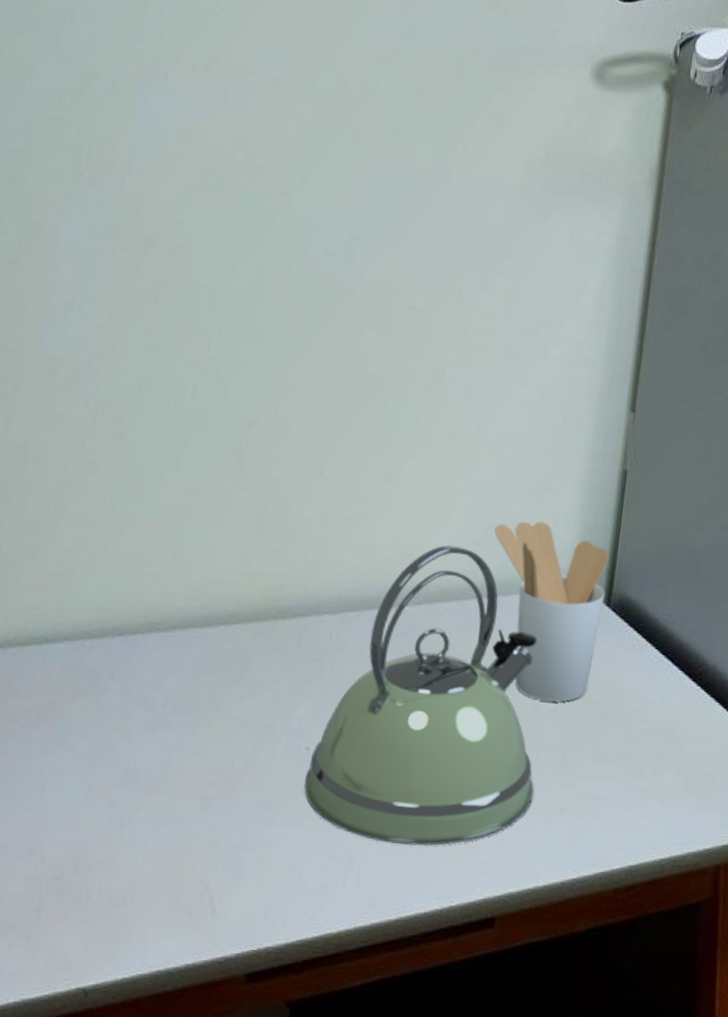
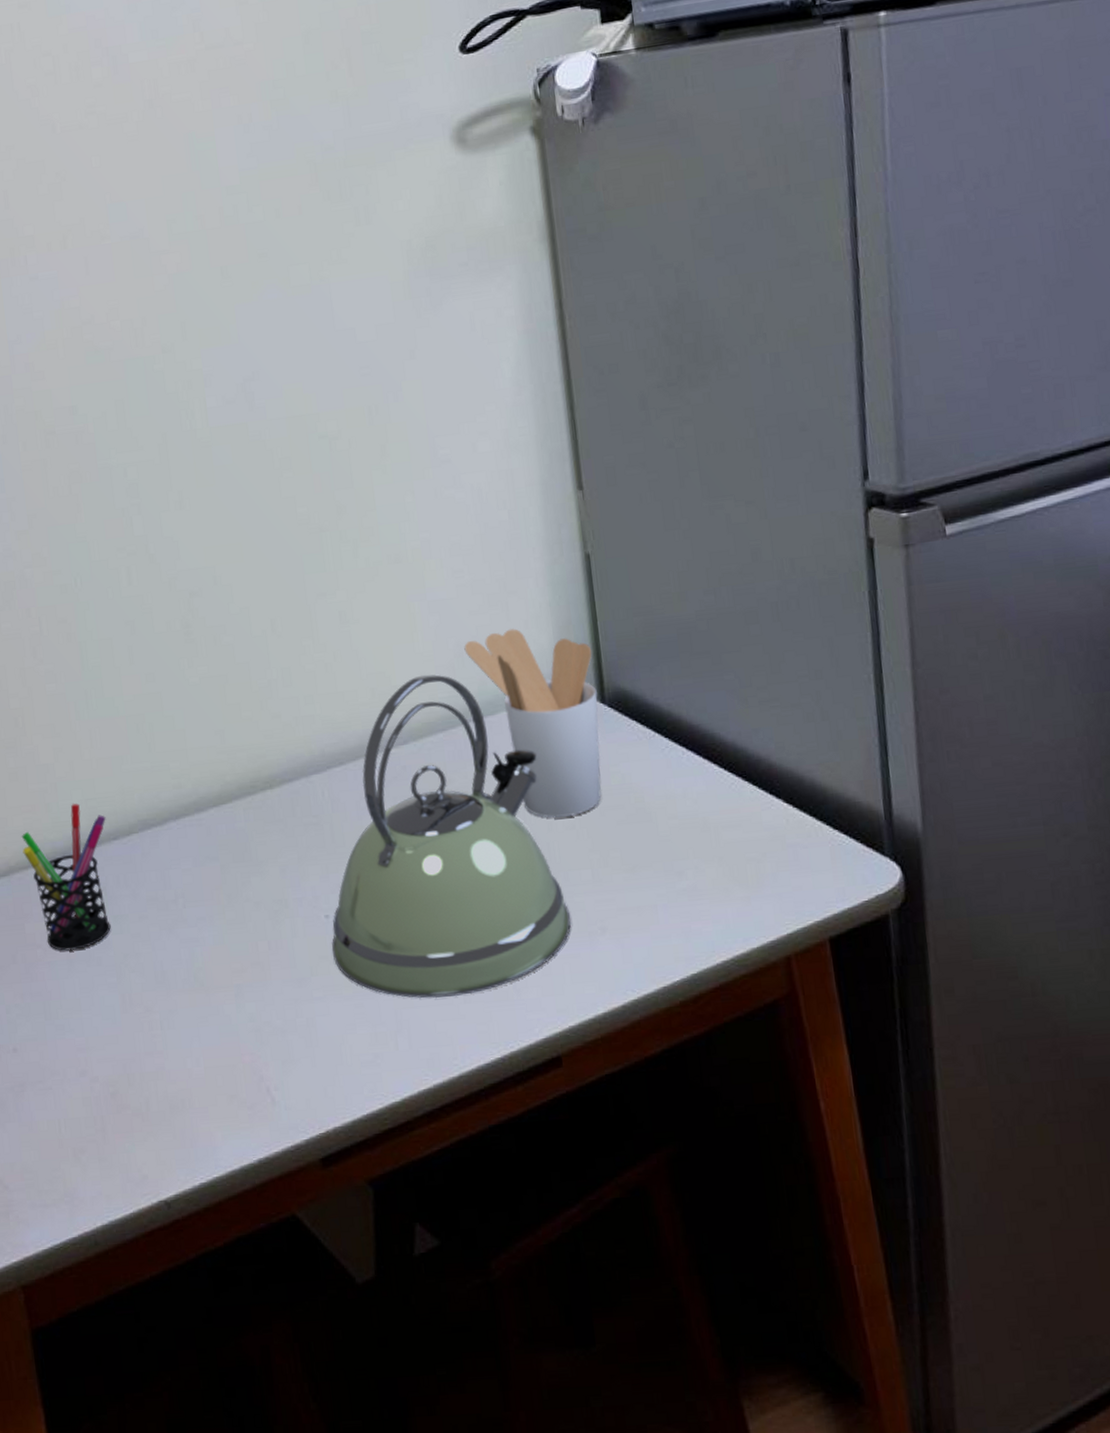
pen holder: none [23,592,115,733] -> present [21,803,111,951]

